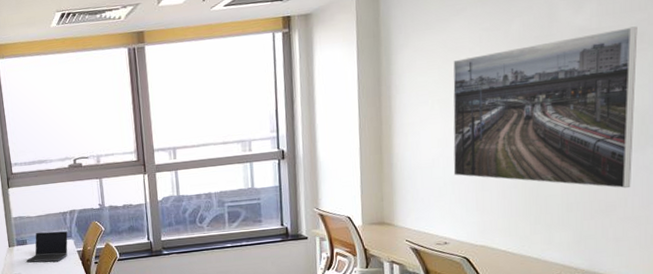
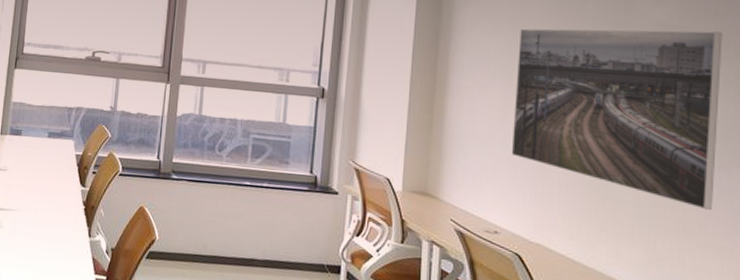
laptop computer: present [26,231,68,263] -> none [16,124,69,162]

